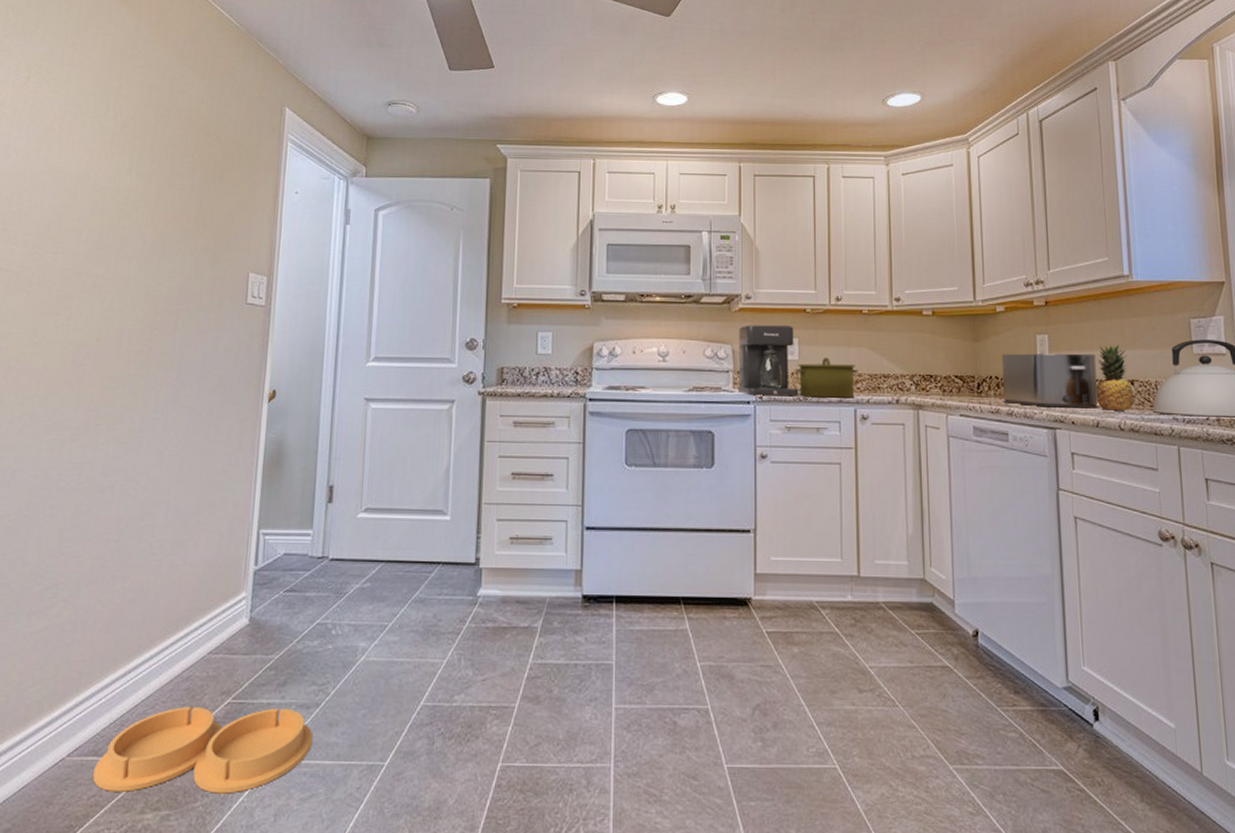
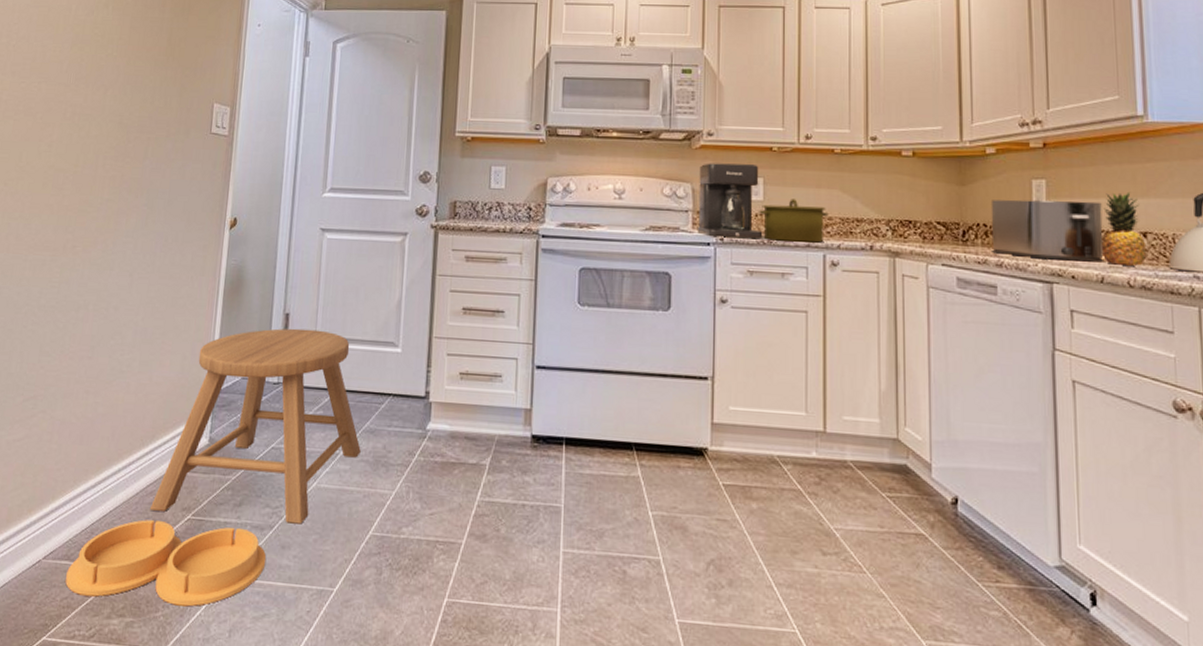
stool: none [185,500,410,700] -> present [149,328,361,524]

